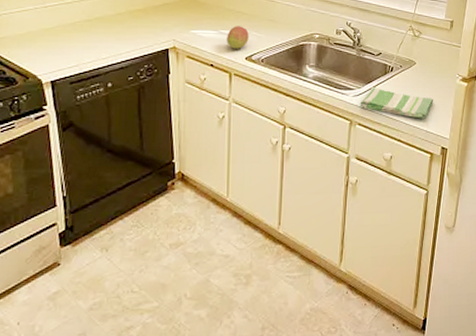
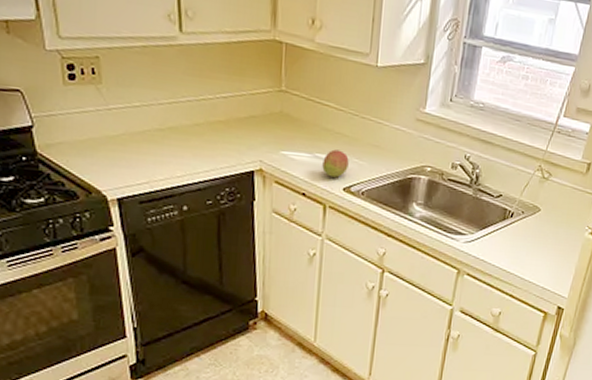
dish towel: present [360,87,434,119] -> none [470,234,556,274]

